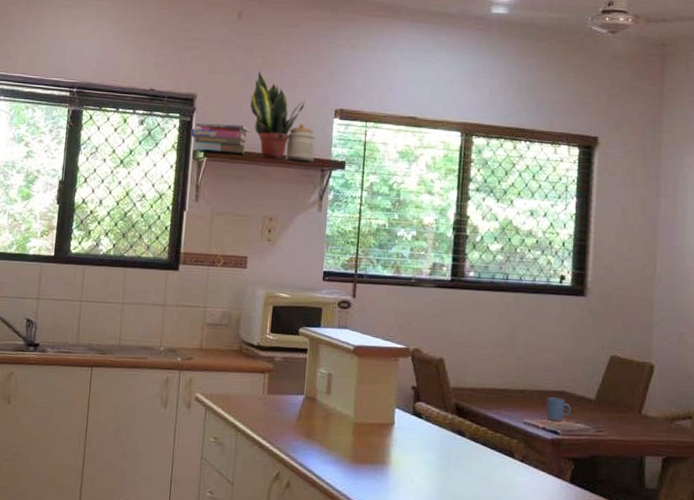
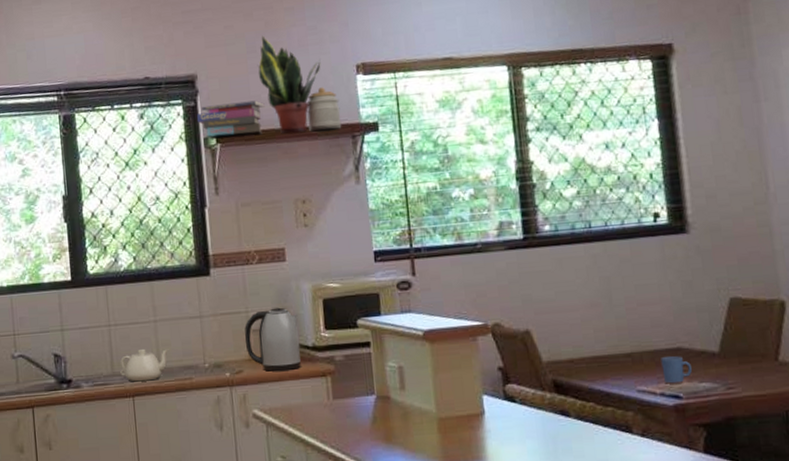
teapot: none [84,325,131,355] -> present [120,348,169,382]
kettle: none [199,307,249,364] -> present [244,307,302,372]

